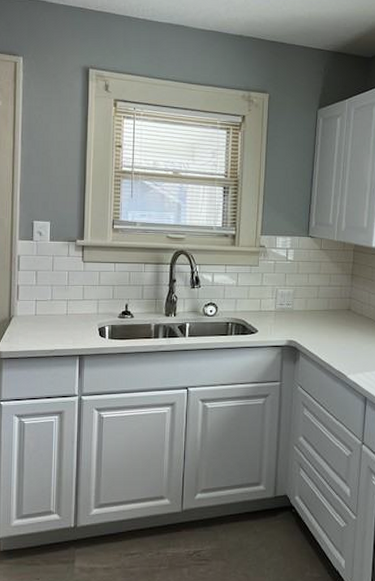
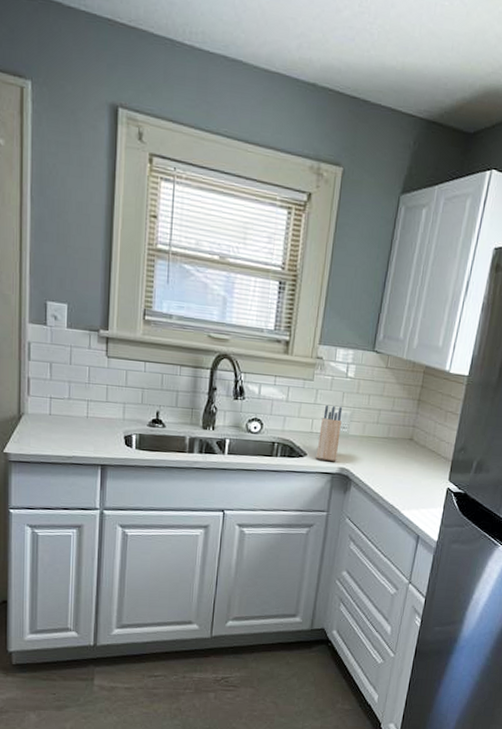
knife block: none [266,285,286,336] -> present [316,404,343,462]

